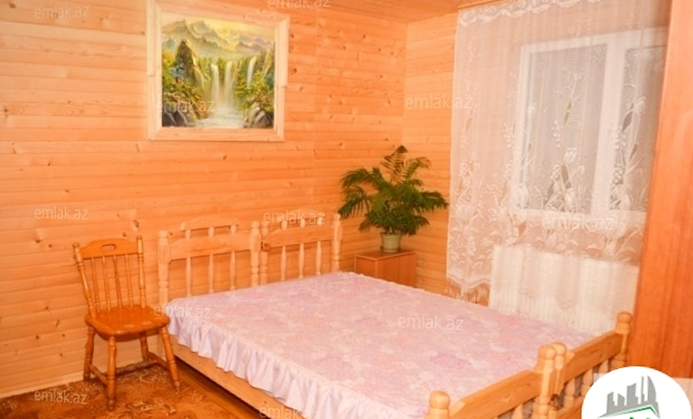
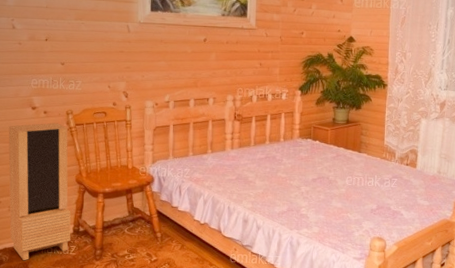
storage cabinet: none [12,257,82,410] -> present [8,122,71,261]

